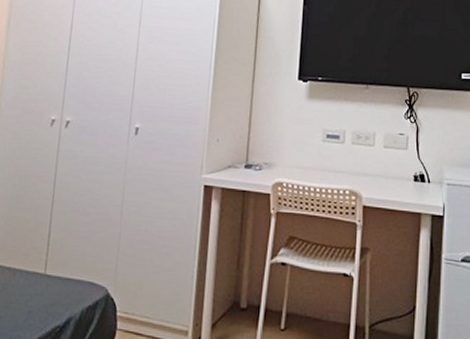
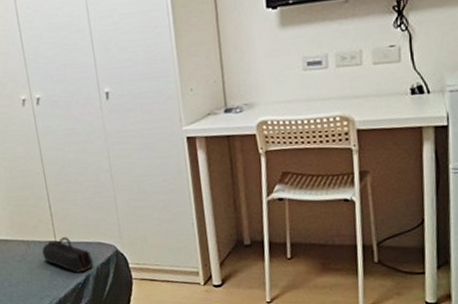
pencil case: none [25,270,80,314] -> present [41,237,93,273]

